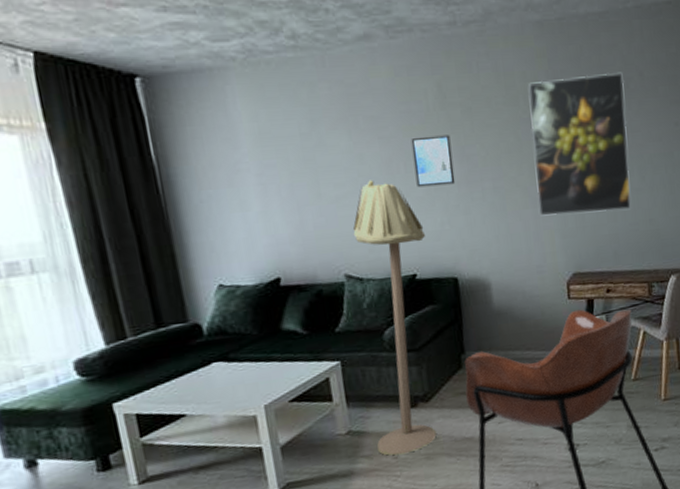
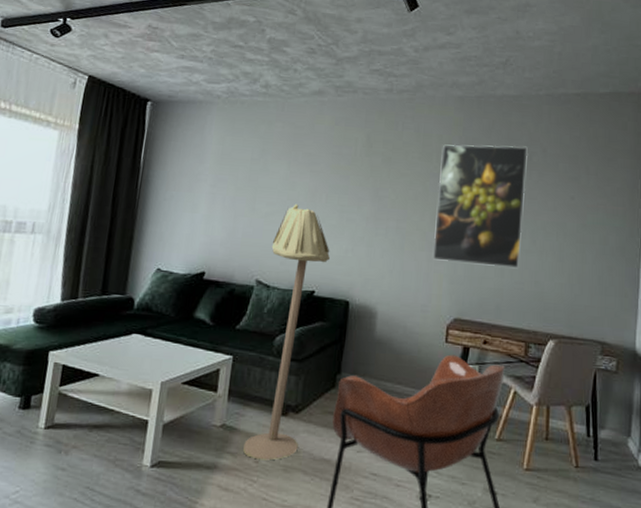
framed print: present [411,135,456,188] -> none [332,175,369,219]

